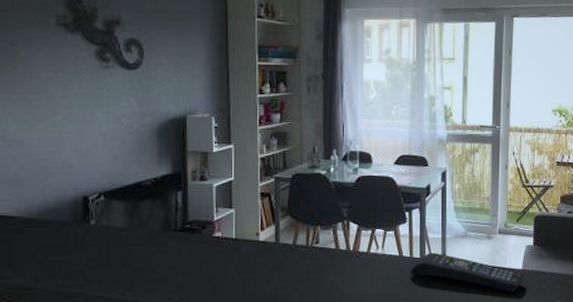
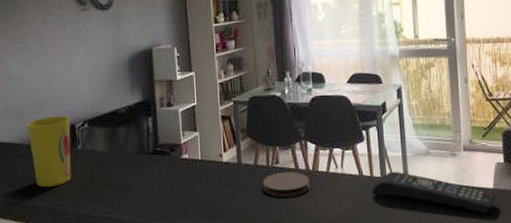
cup: none [26,186,83,266] -> present [26,116,71,187]
coaster: none [301,252,349,278] -> present [263,172,310,197]

